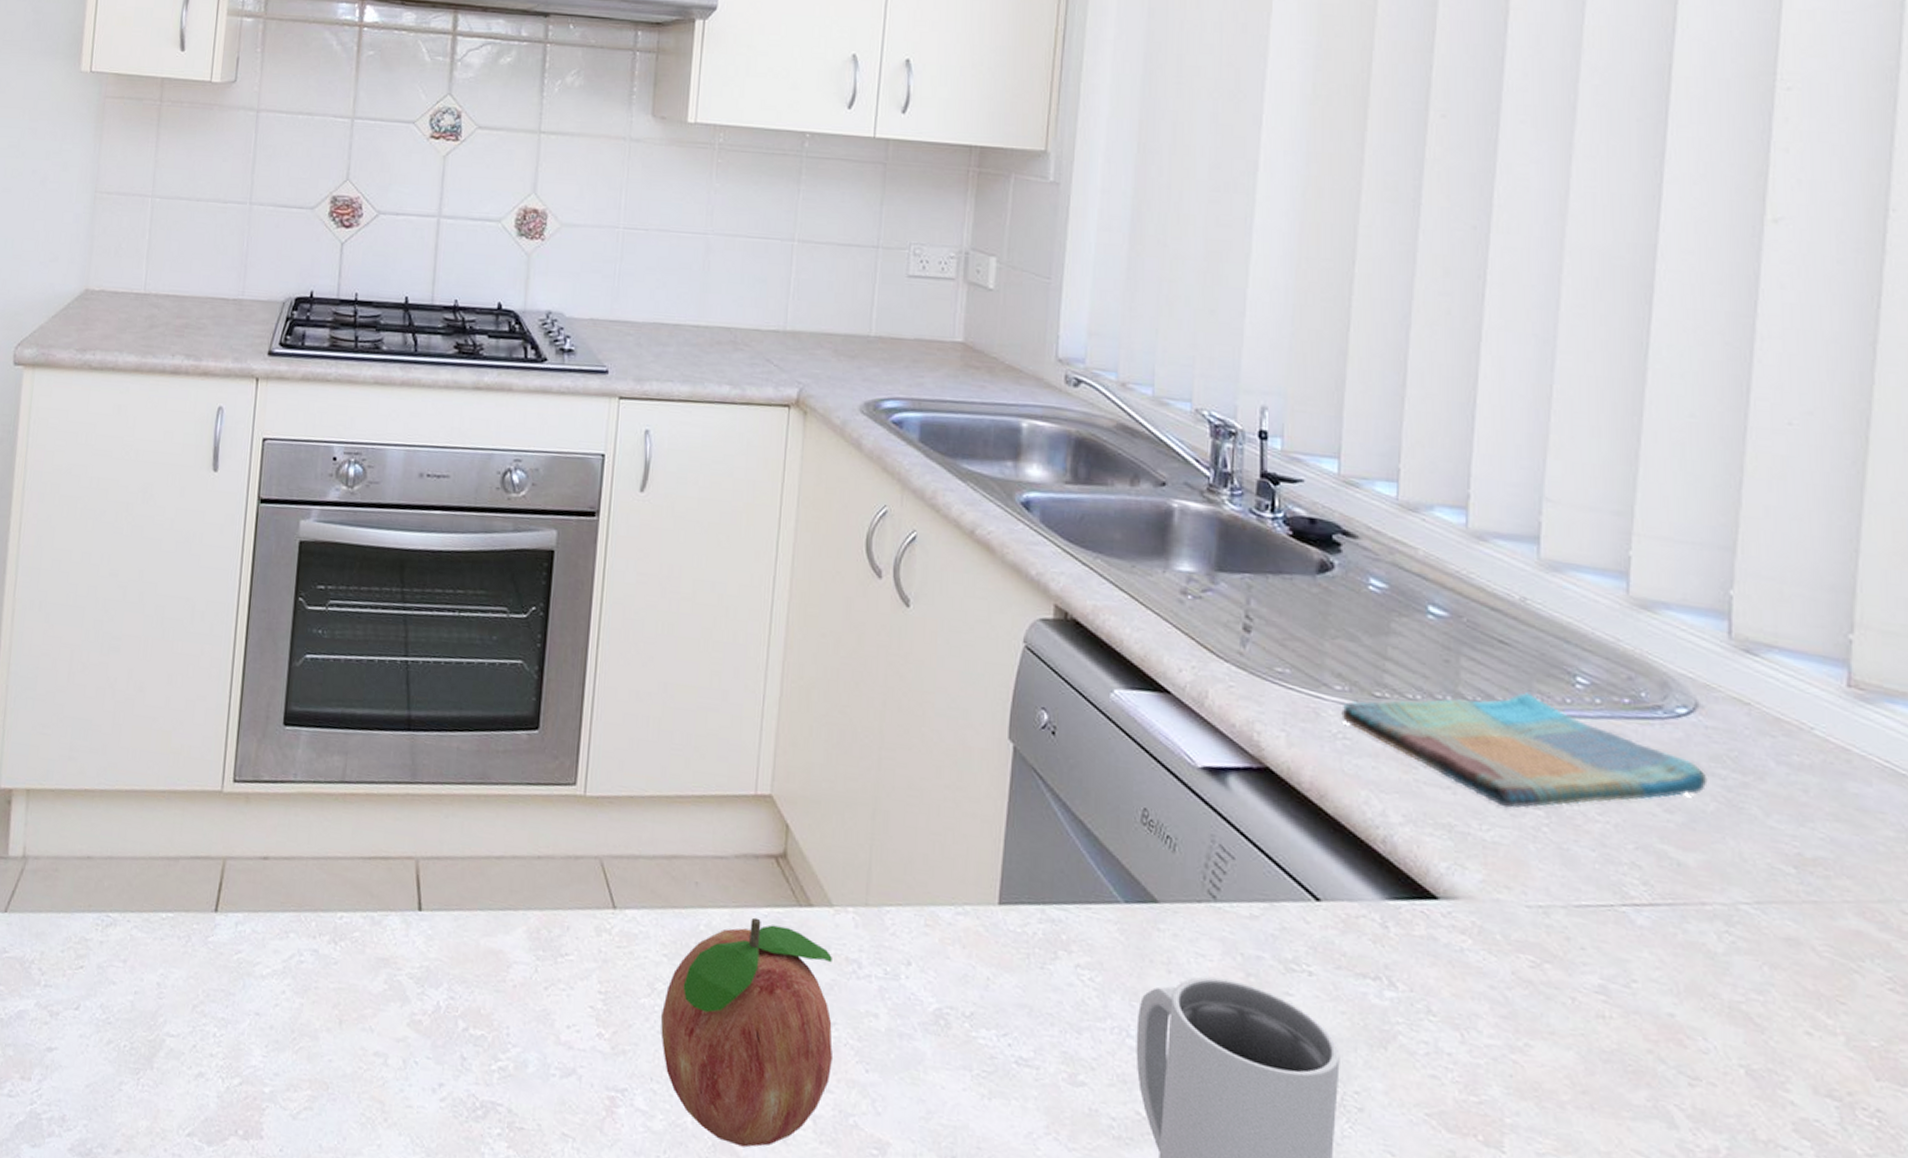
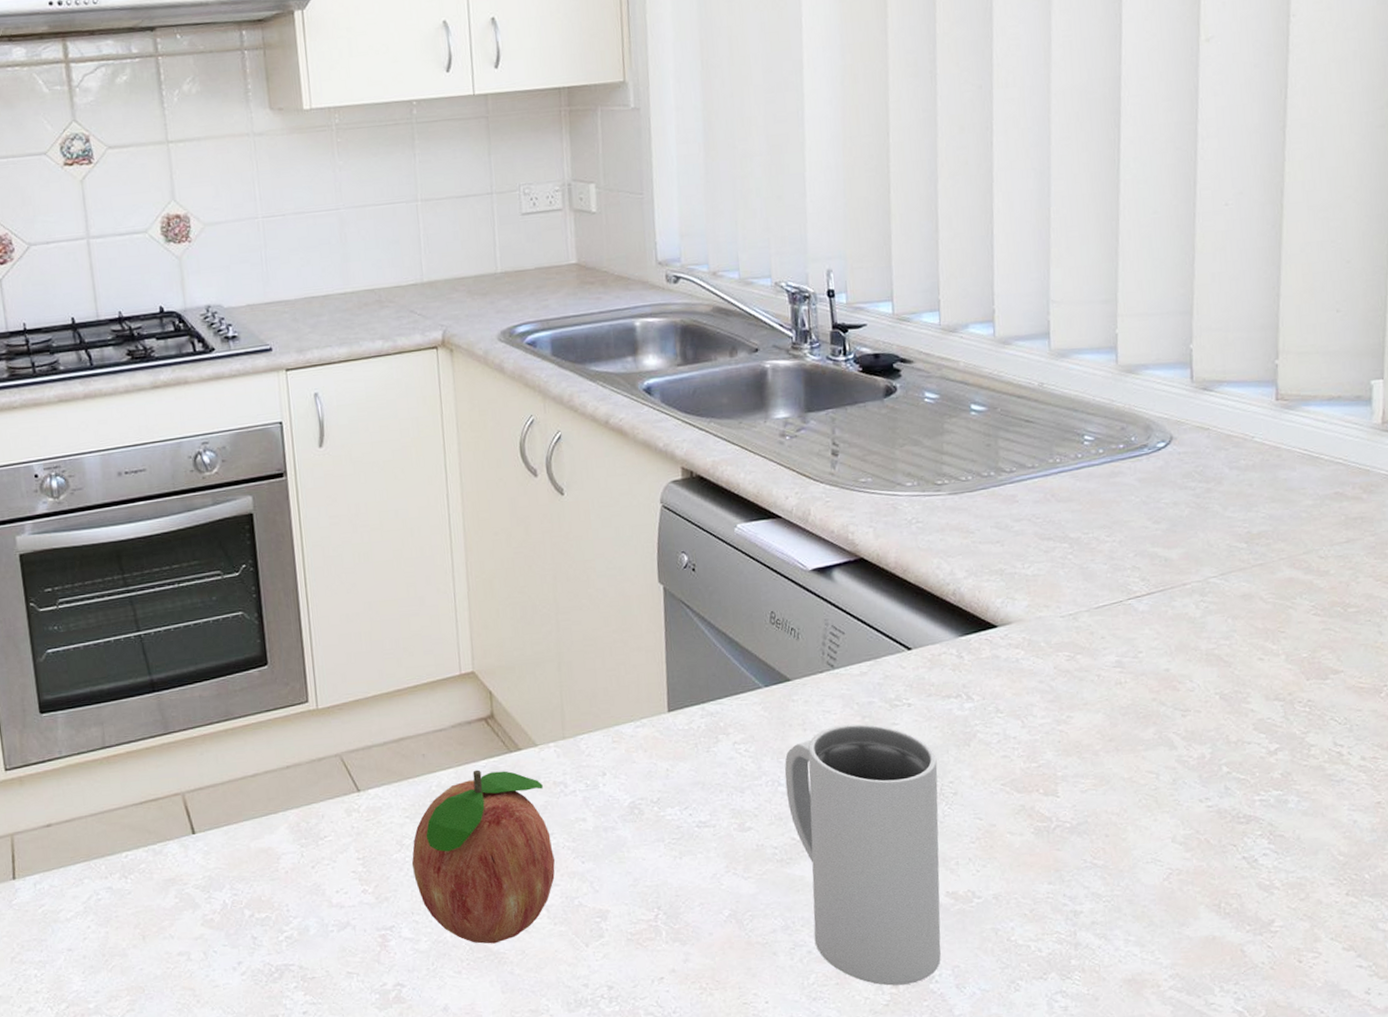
dish towel: present [1341,693,1708,809] -> none [913,456,1182,547]

